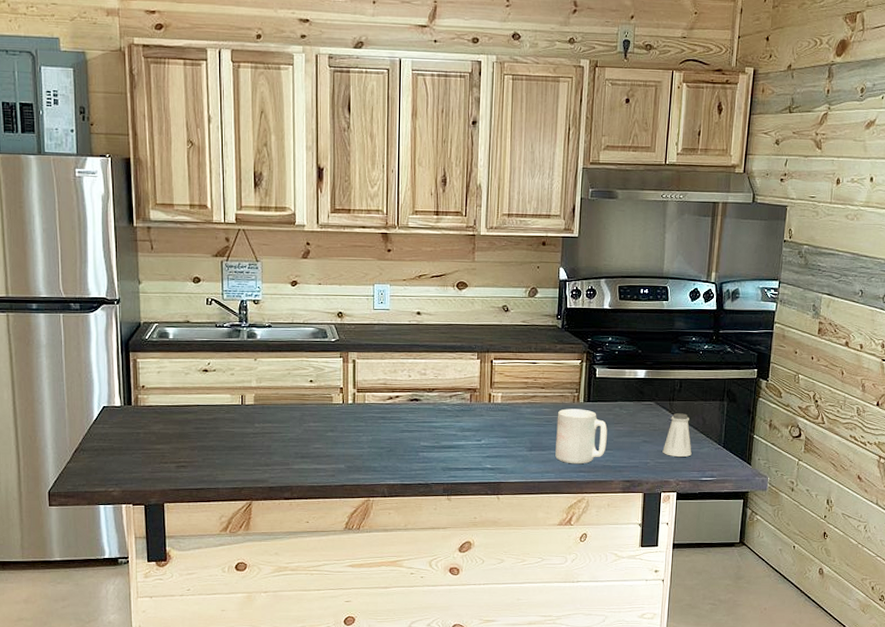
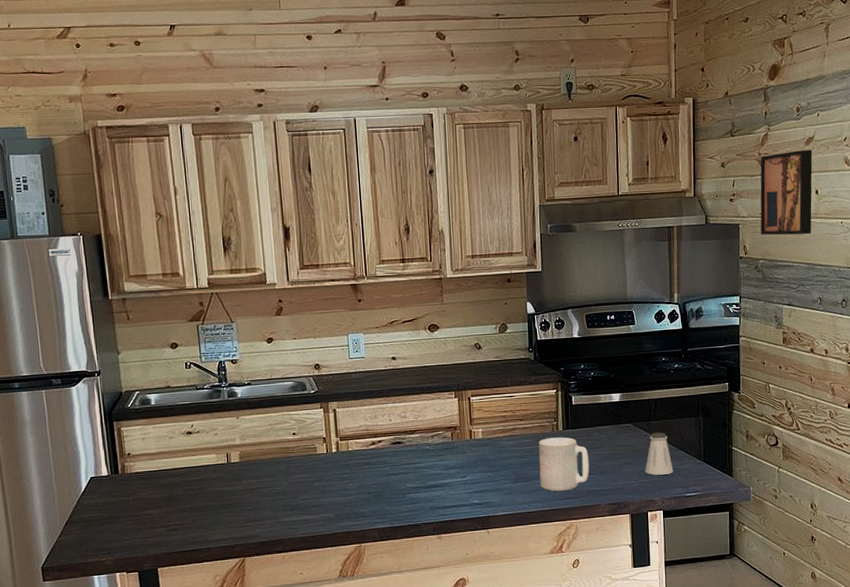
wall art: none [807,133,872,223] -> present [760,150,813,235]

